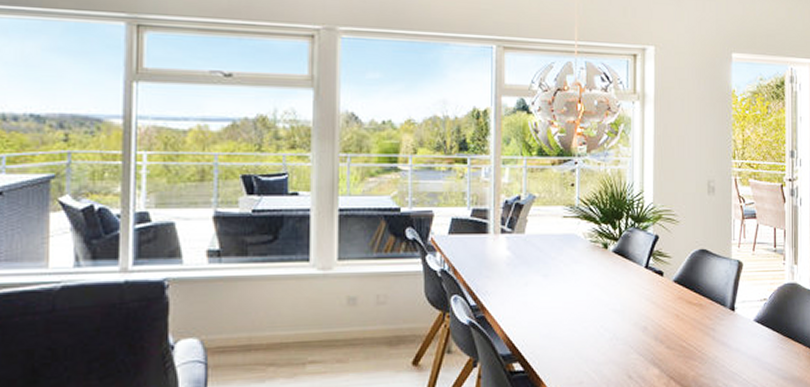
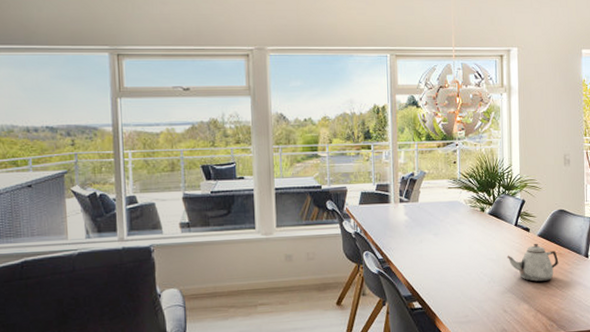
teapot: none [634,290,699,340] -> present [507,243,559,282]

